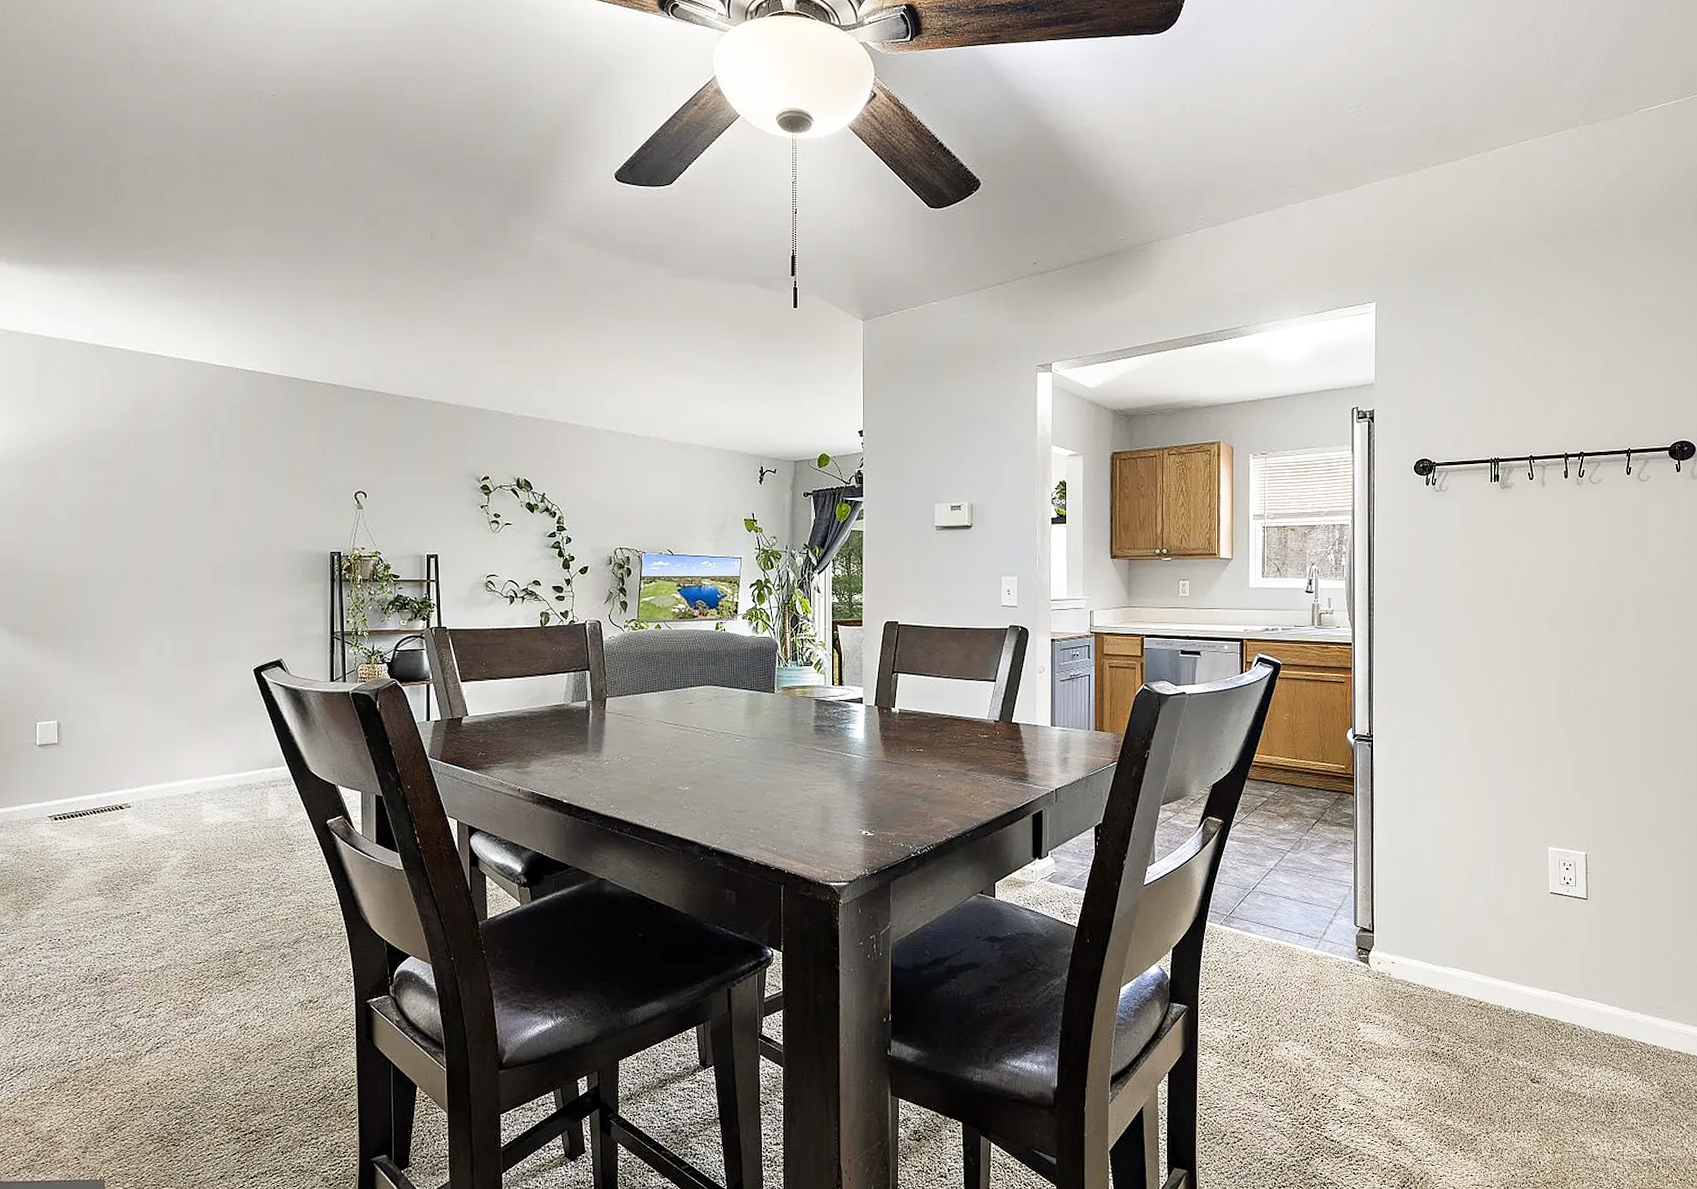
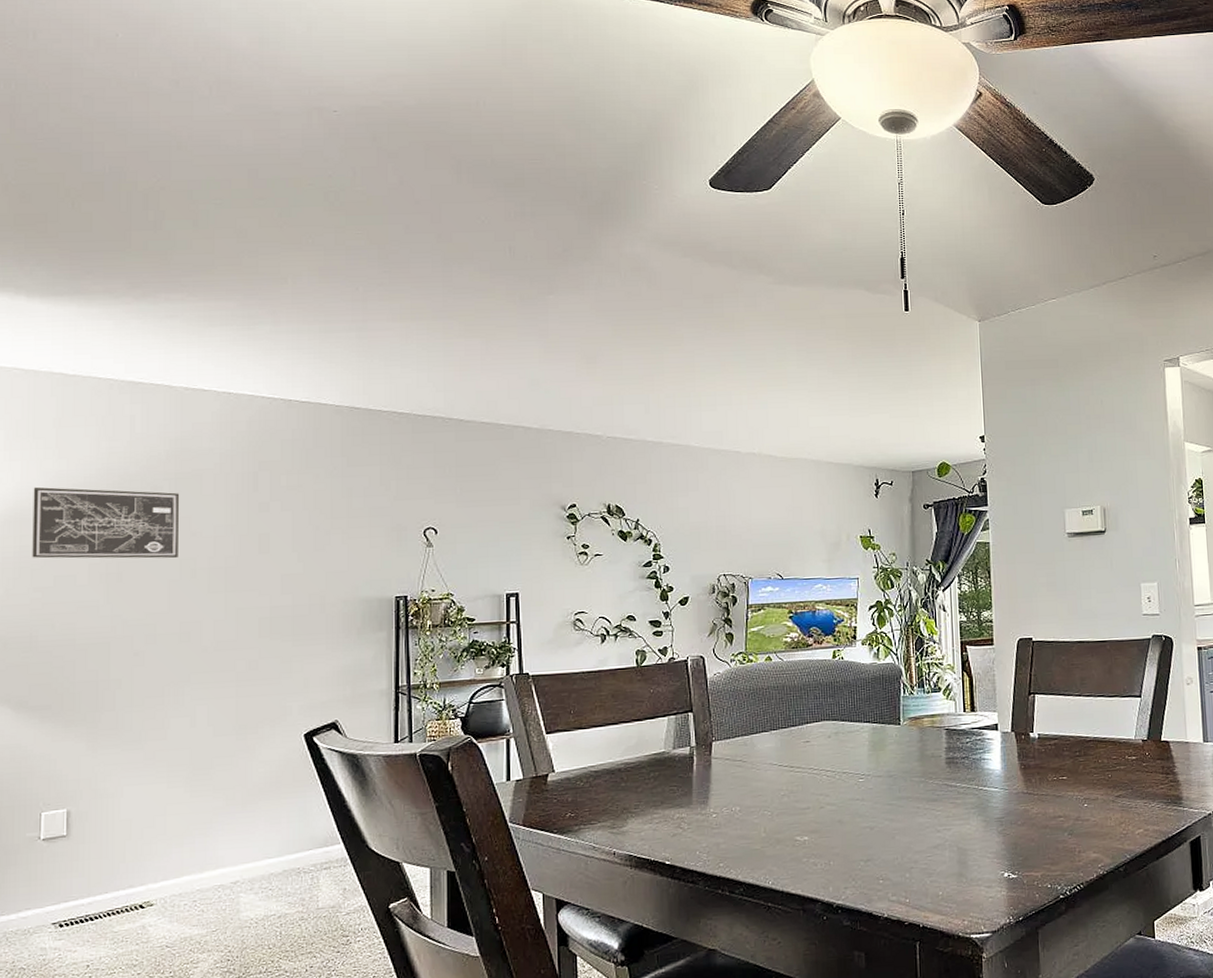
wall art: none [19,437,144,508] -> present [32,487,180,559]

